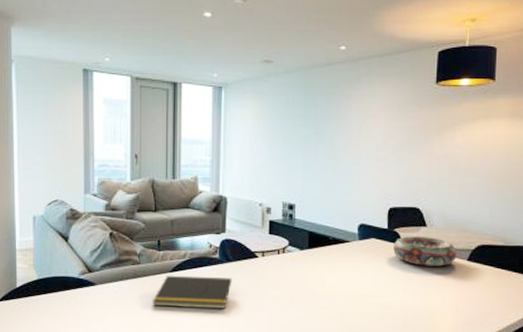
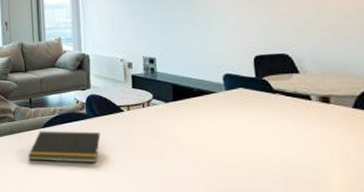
decorative bowl: present [393,236,457,267] -> none [264,84,340,115]

